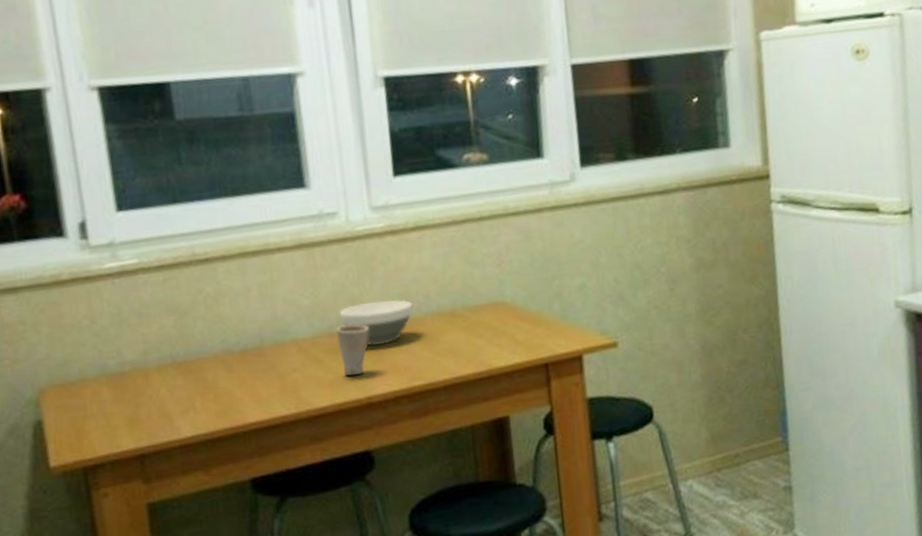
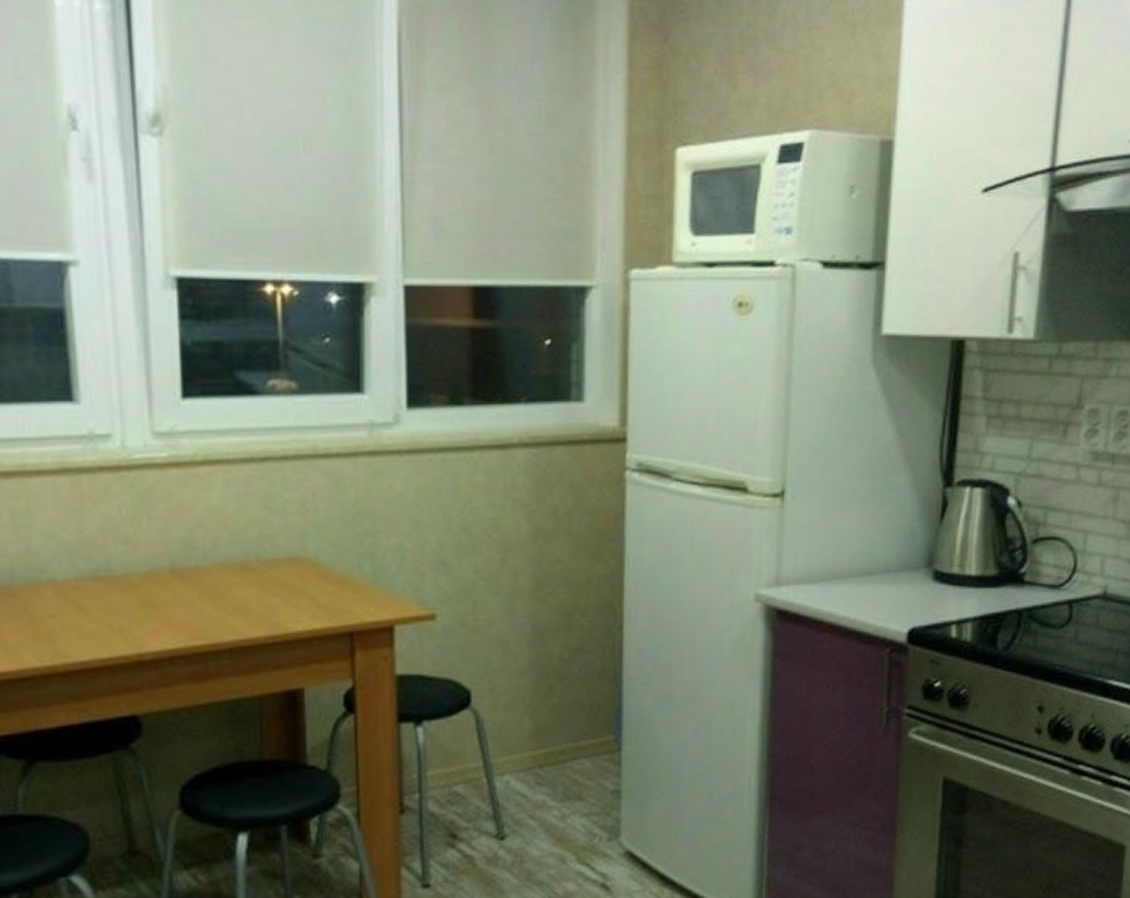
cup: present [336,324,370,376] -> none [104,568,144,628]
bowl: present [339,299,413,347] -> none [108,543,197,596]

